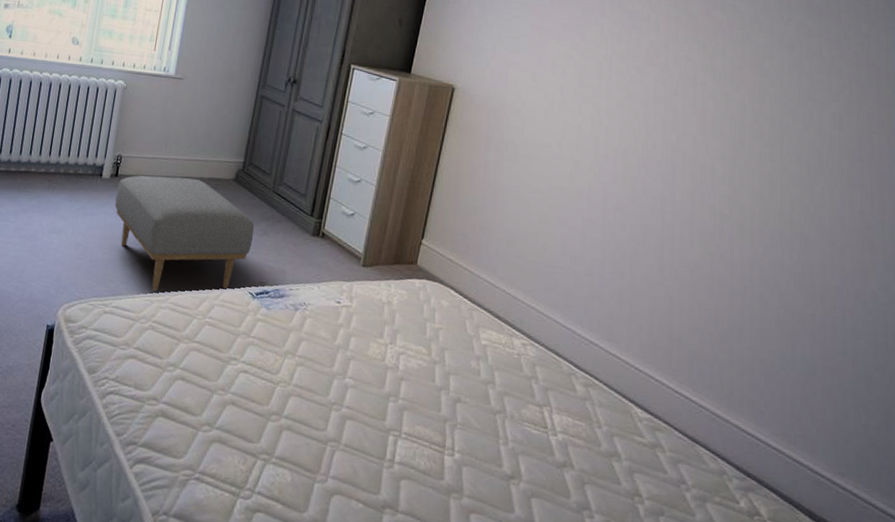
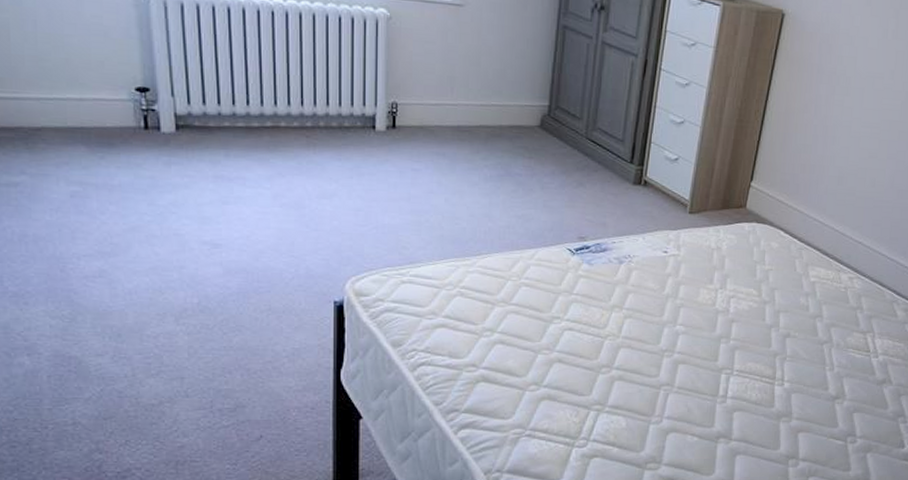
ottoman: present [114,175,254,292] -> none [397,125,568,256]

